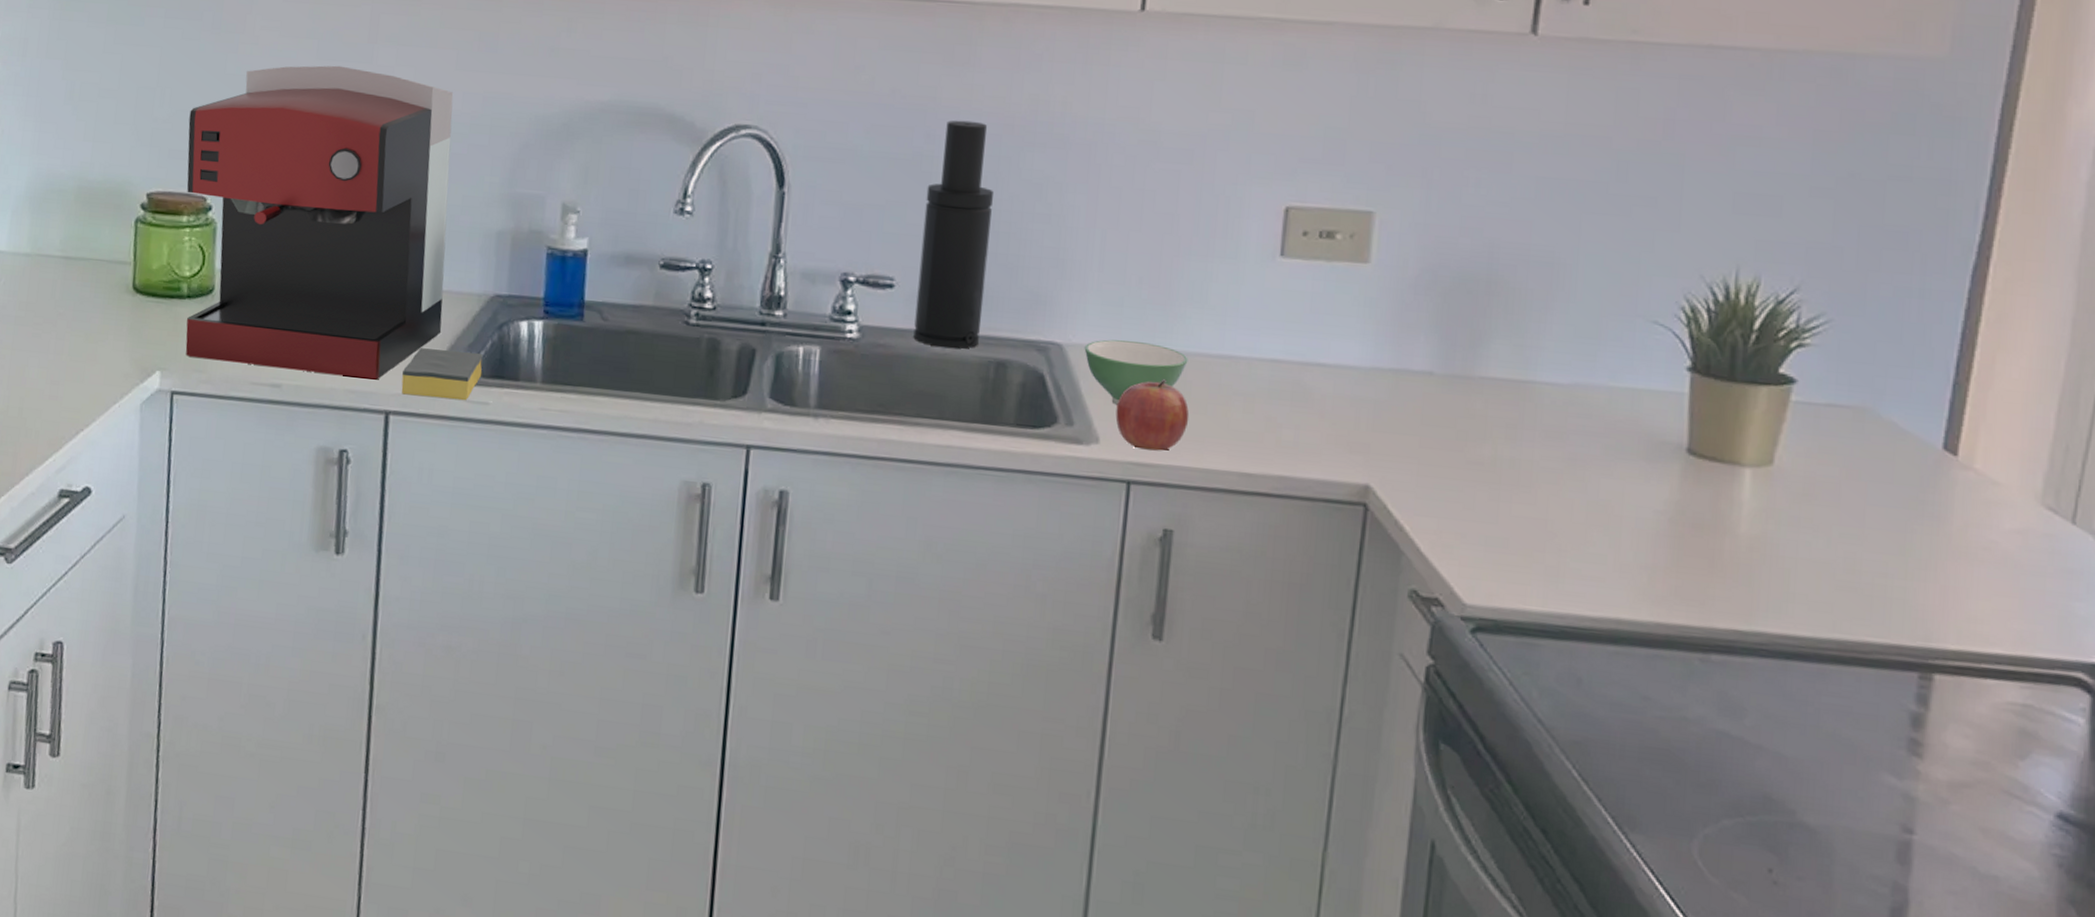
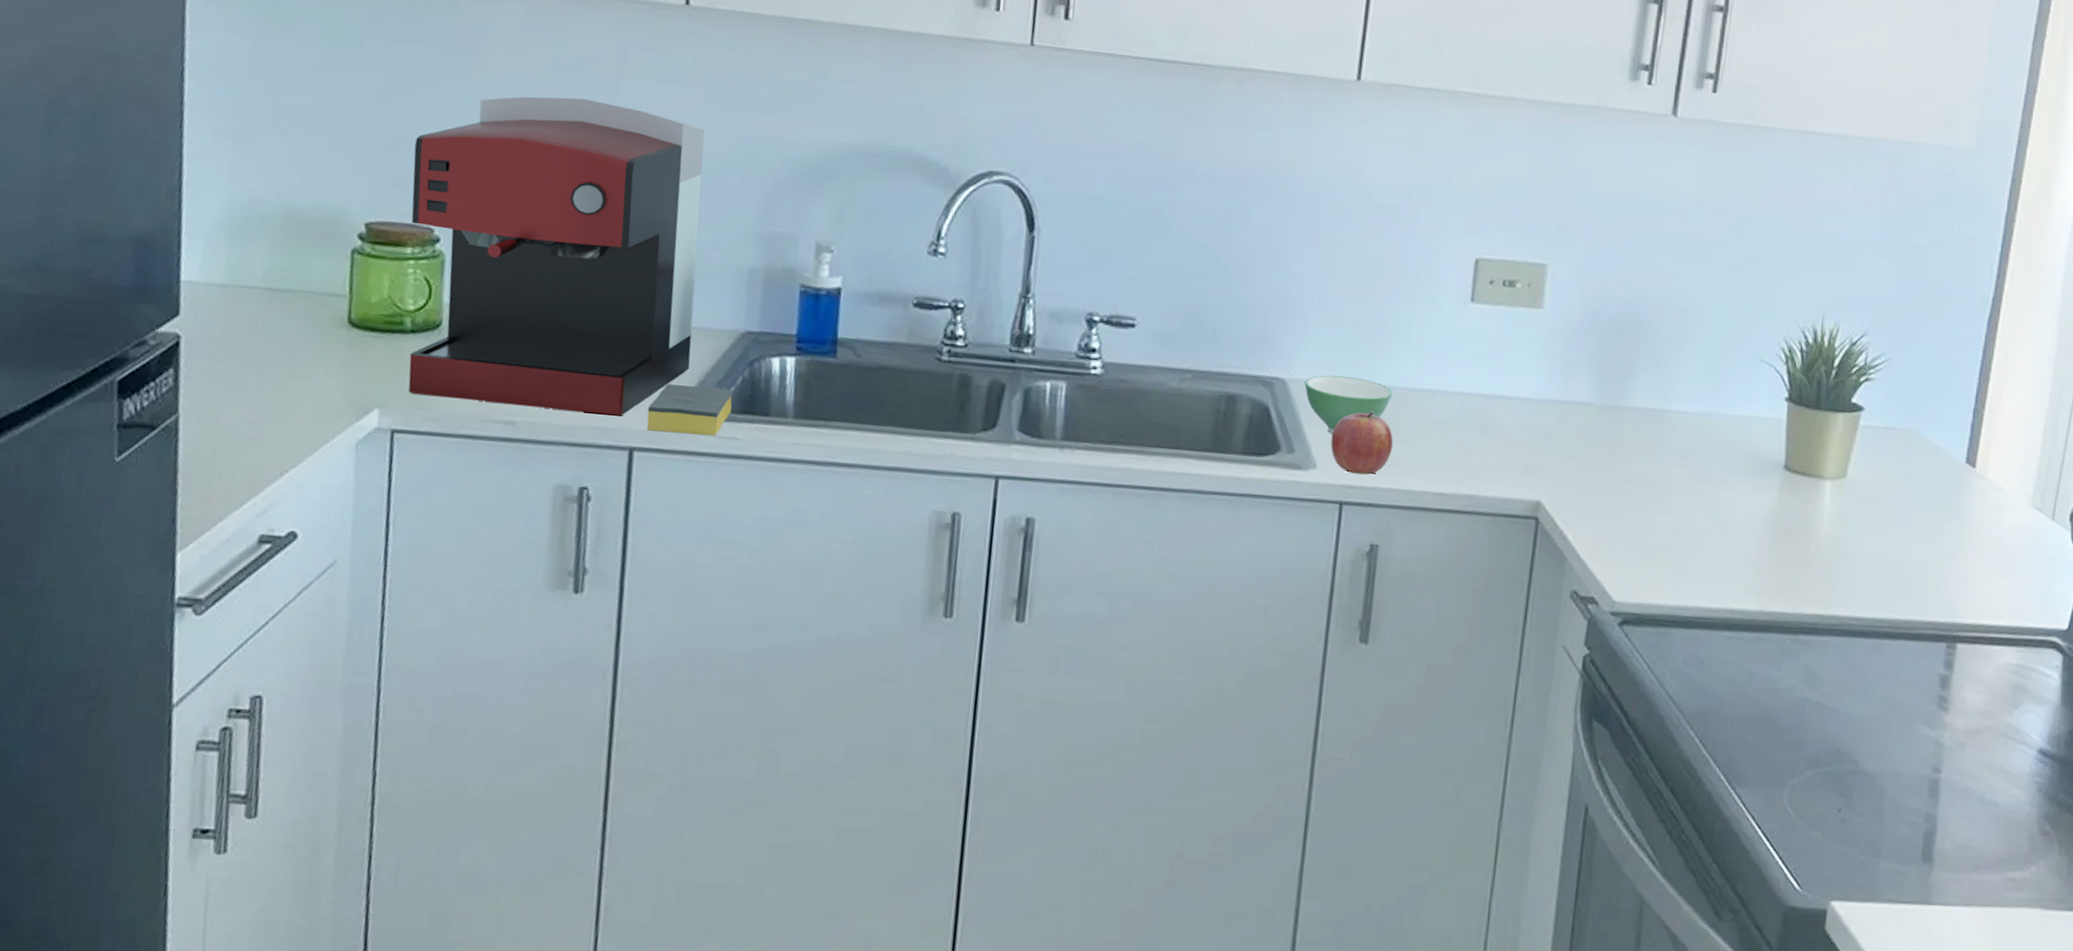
dispenser: present [913,120,995,349] -> none [1152,173,1227,384]

